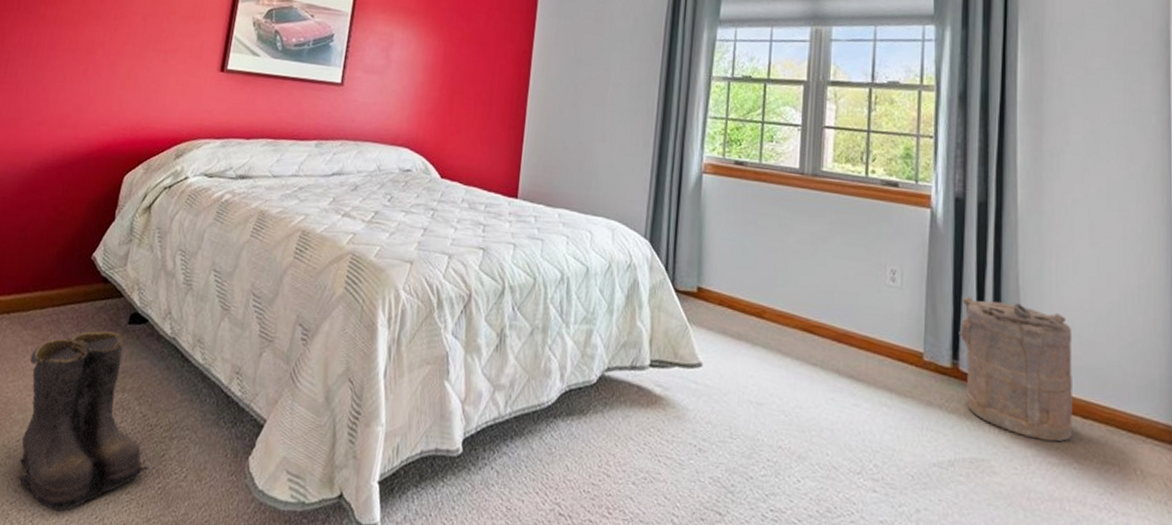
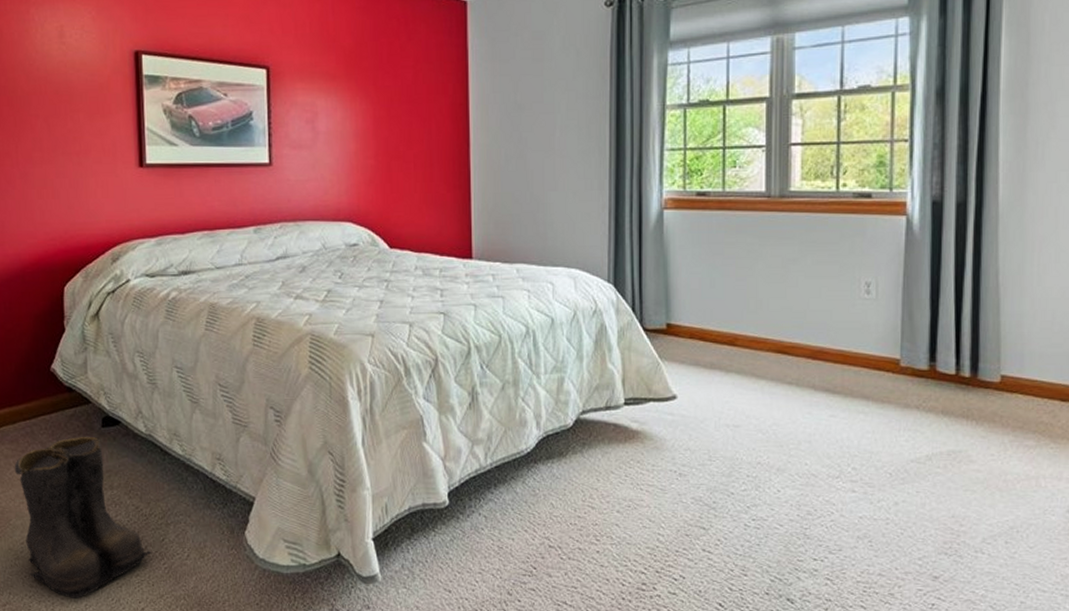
laundry hamper: present [959,297,1074,442] -> none [936,299,1053,426]

